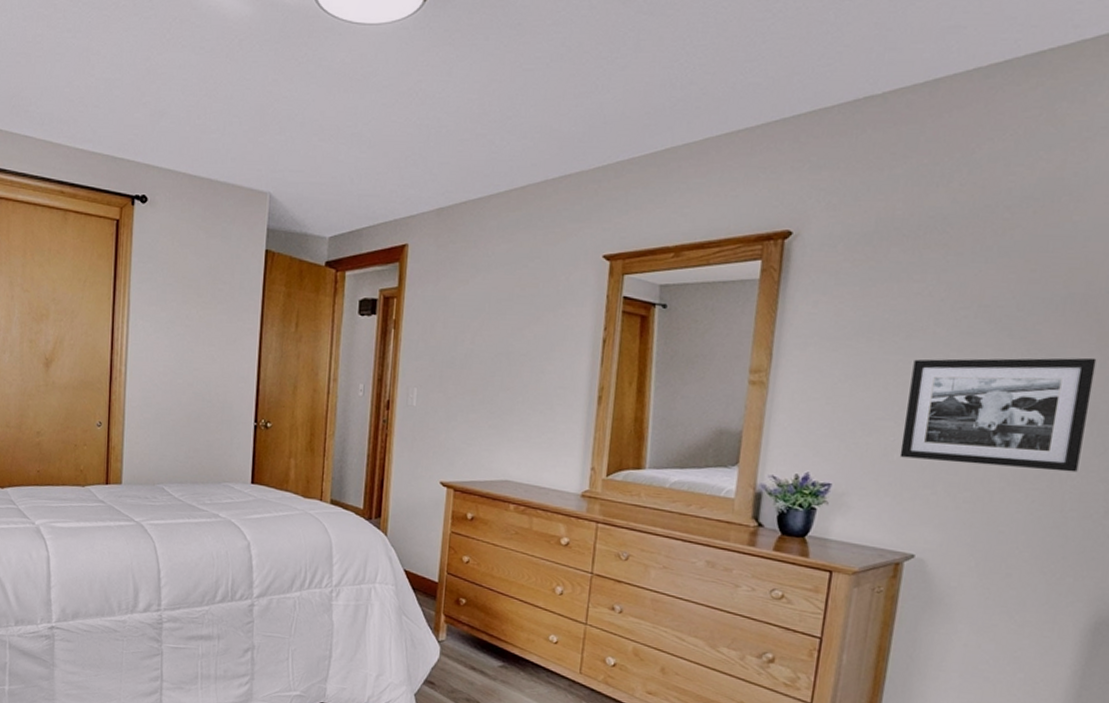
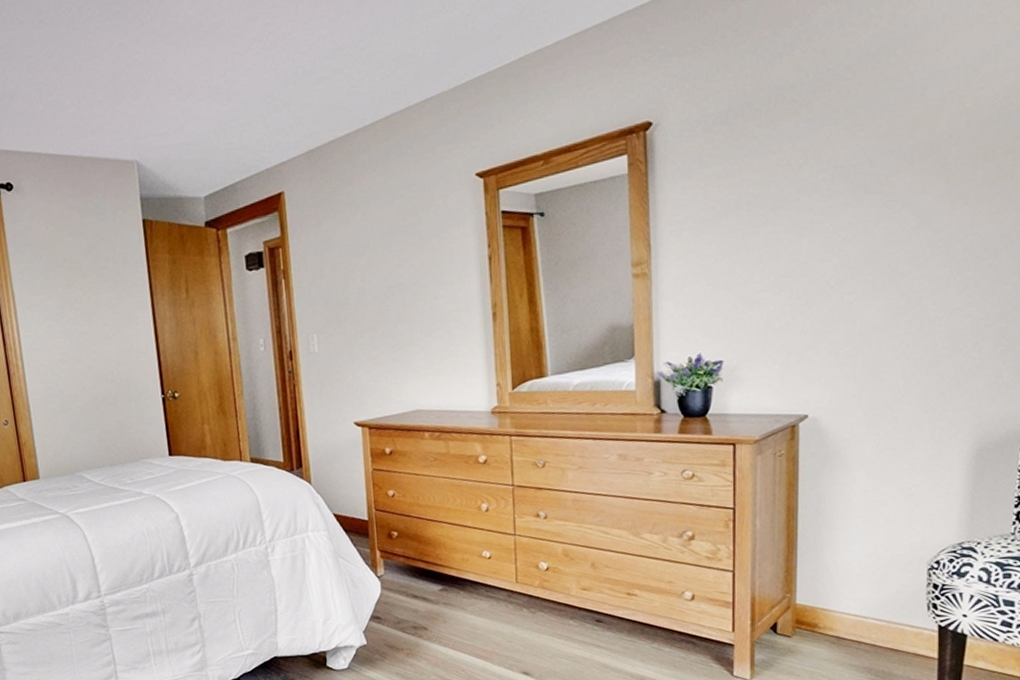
picture frame: present [899,357,1097,473] -> none [781,200,947,325]

